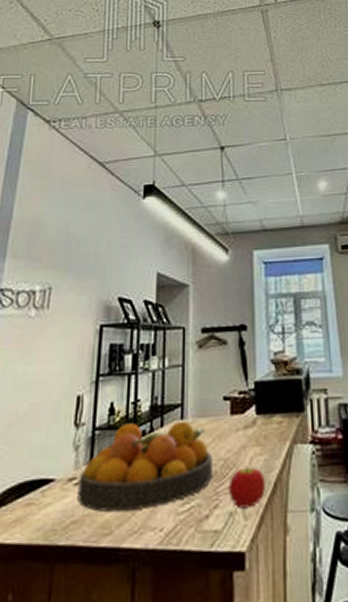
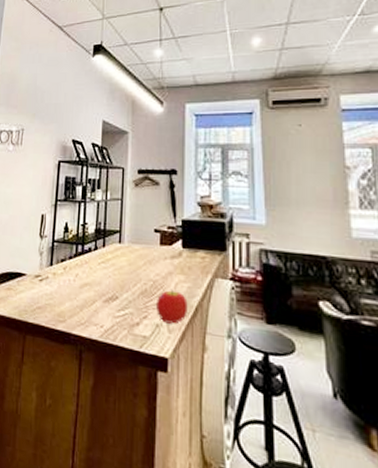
fruit bowl: present [77,420,214,512] -> none [41,240,144,309]

